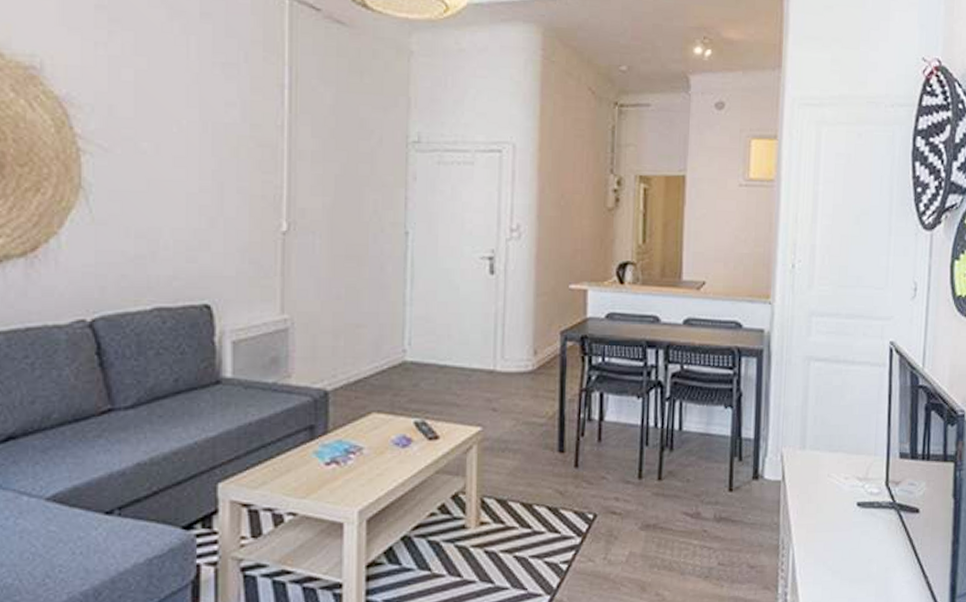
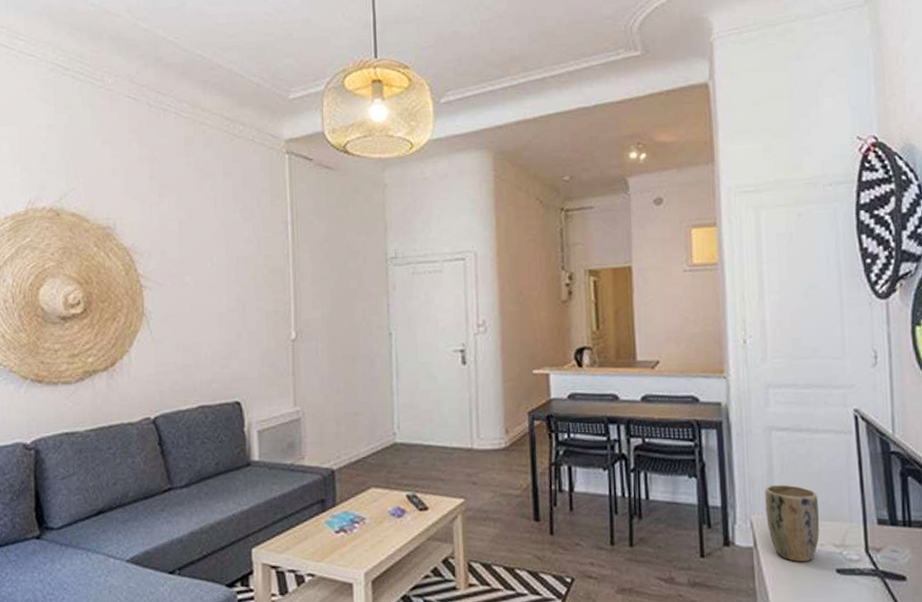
plant pot: none [796,416,848,495] -> present [765,484,819,561]

